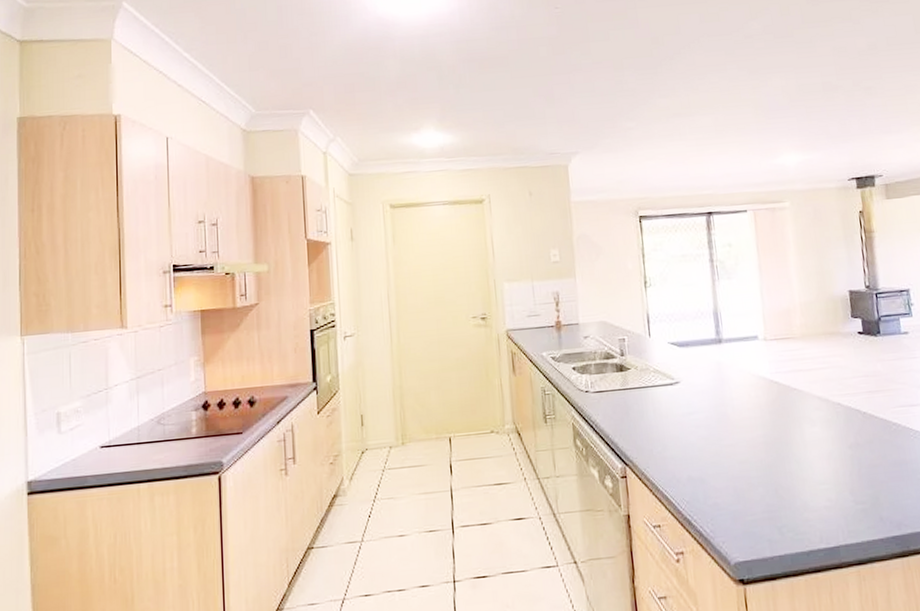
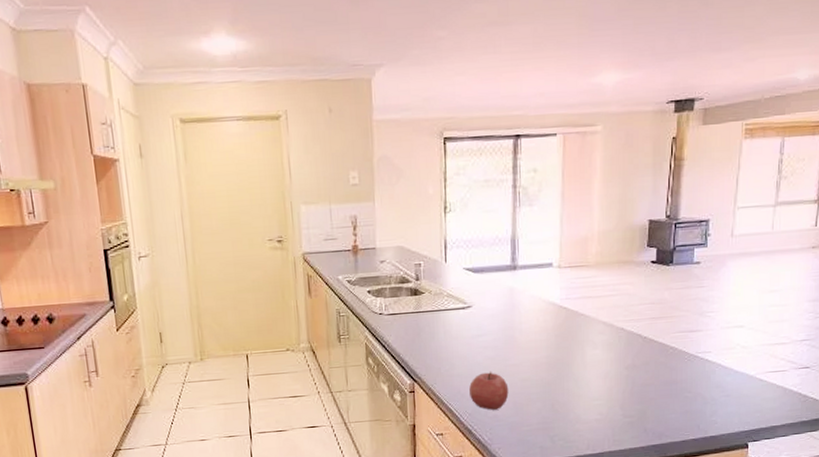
fruit: none [684,452,728,497] -> present [469,371,509,410]

